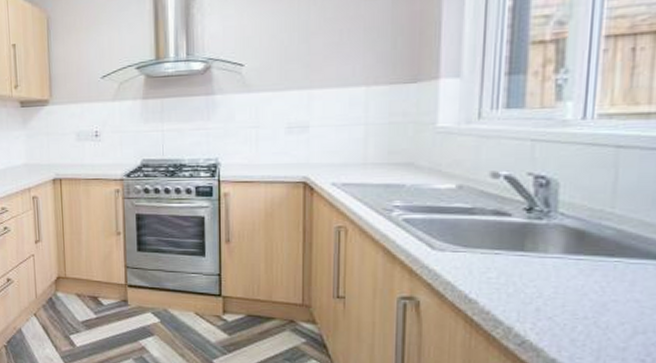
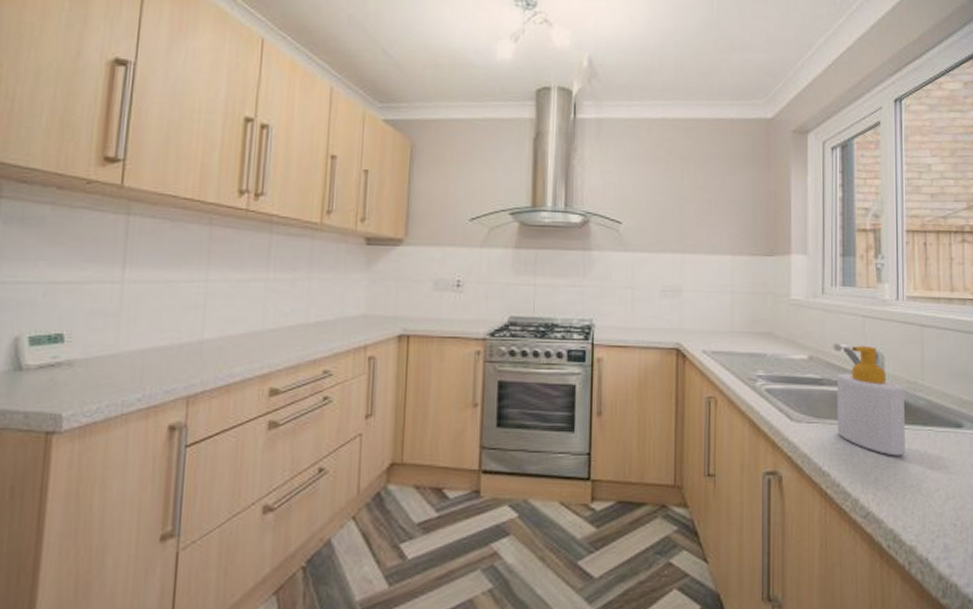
soap bottle: none [489,171,585,288] -> present [836,345,905,456]

